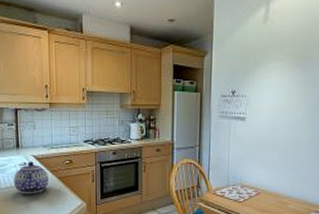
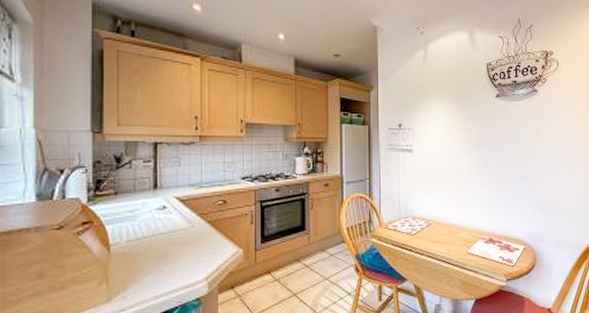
teapot: present [14,161,49,194] -> none [148,204,195,245]

